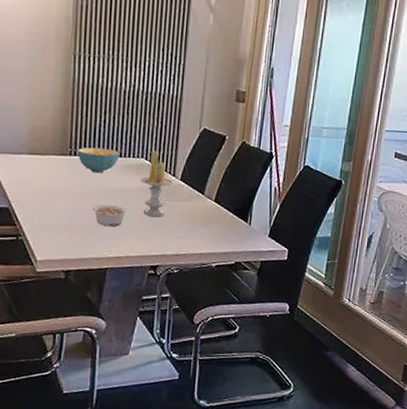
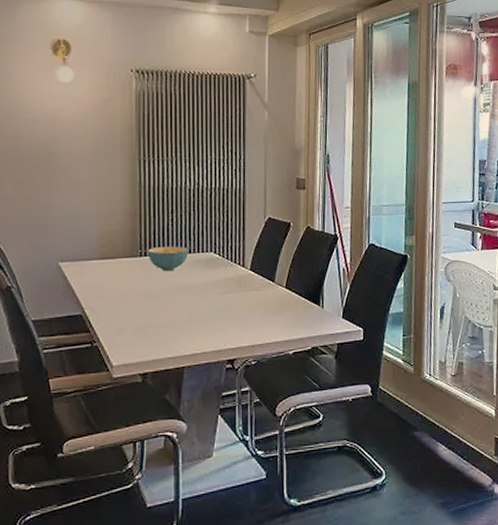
legume: present [92,204,128,227] -> none [165,302,201,324]
candle: present [140,150,174,218] -> none [211,244,244,310]

